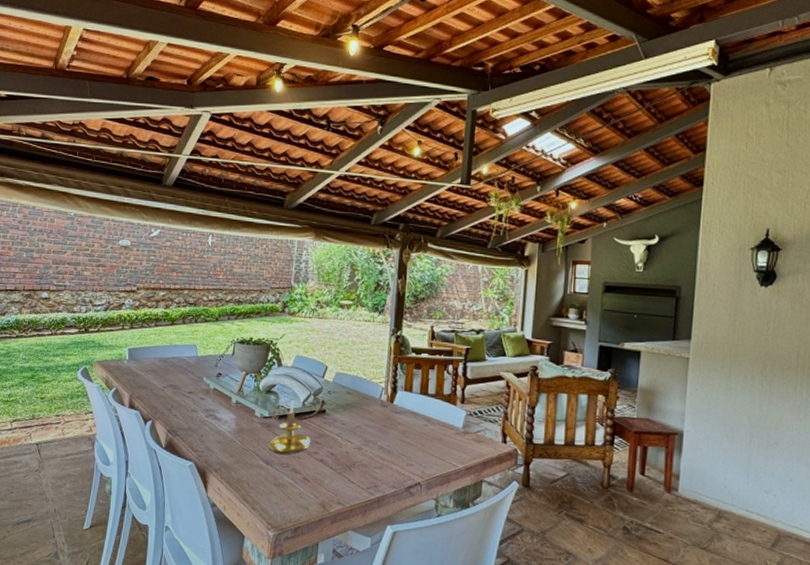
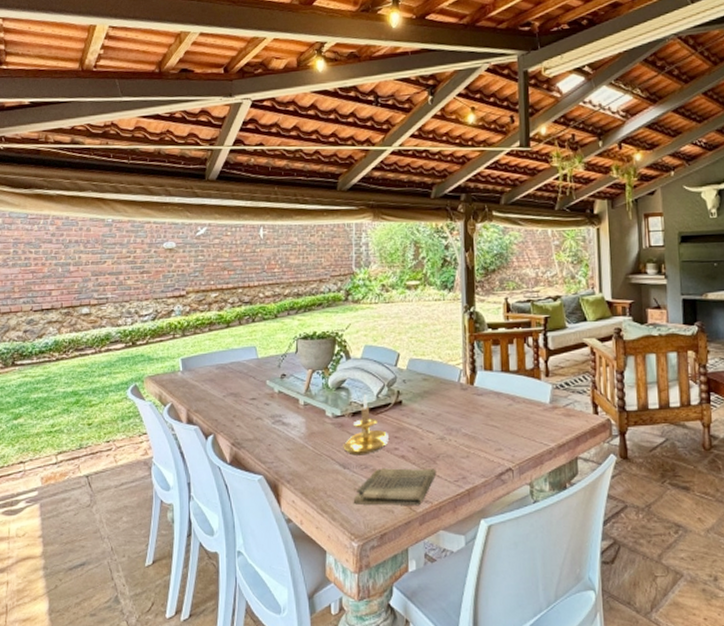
dish towel: none [273,468,351,506] -> present [353,467,437,506]

